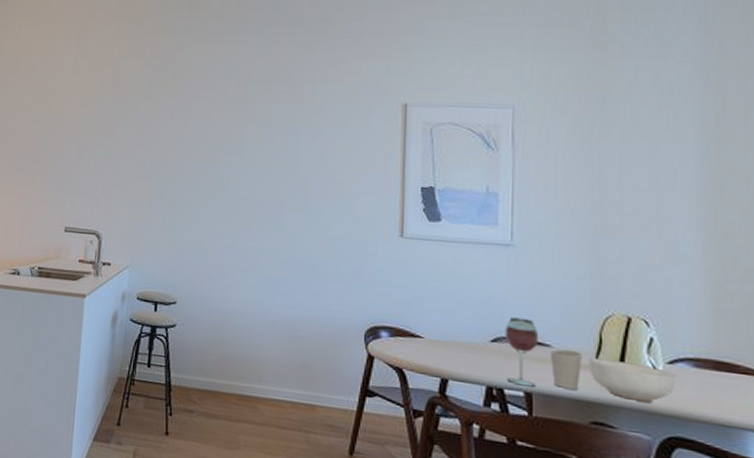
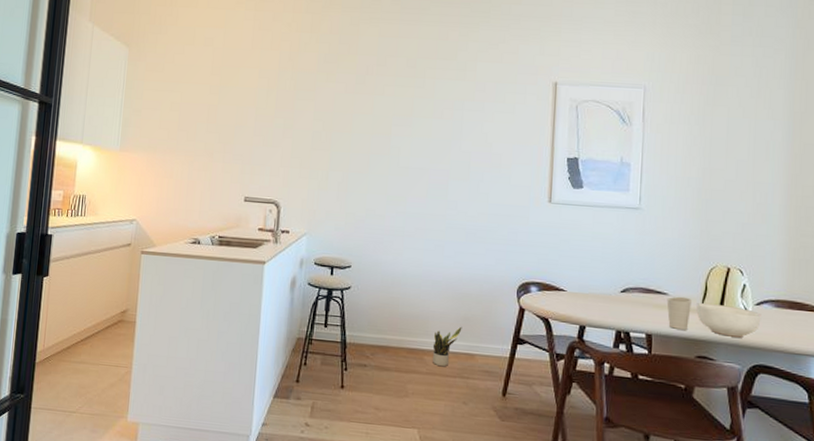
potted plant: none [267,373,301,418] -> present [433,326,462,367]
wineglass: present [505,317,539,387] -> none [632,270,659,330]

